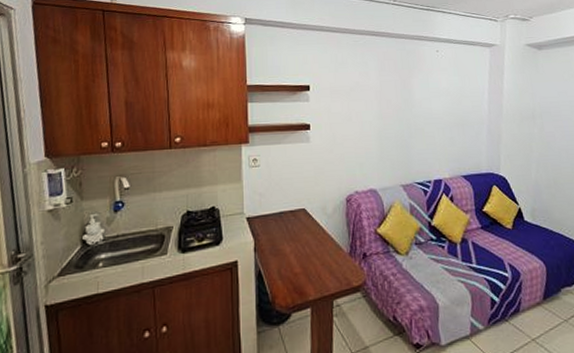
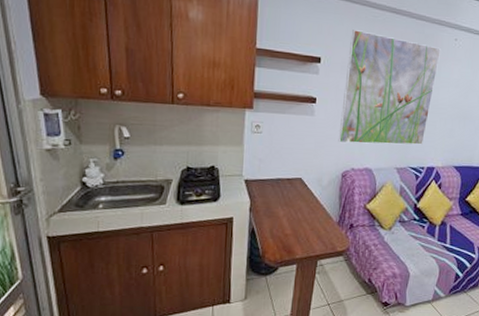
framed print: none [335,55,426,167] -> present [338,29,441,145]

